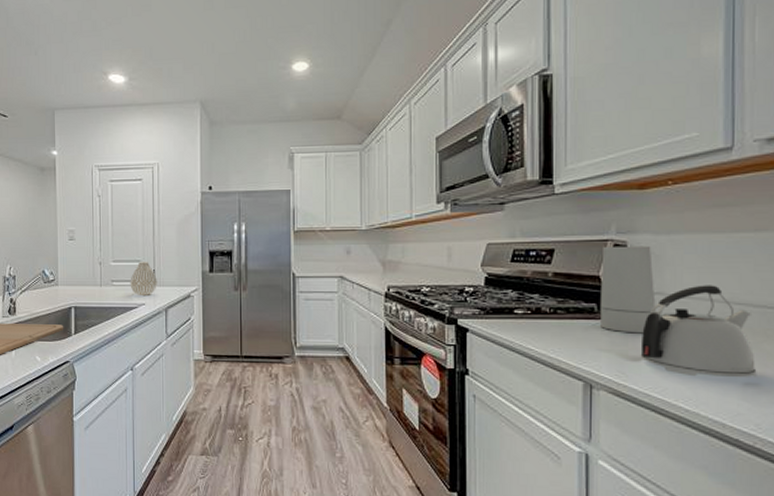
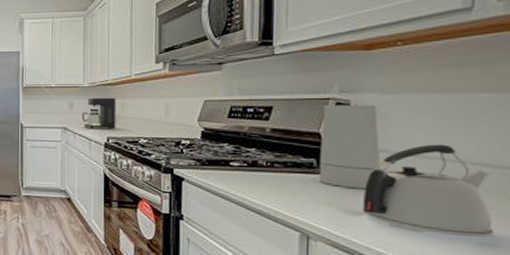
coffee maker: none [359,242,397,278] -> present [81,97,117,130]

